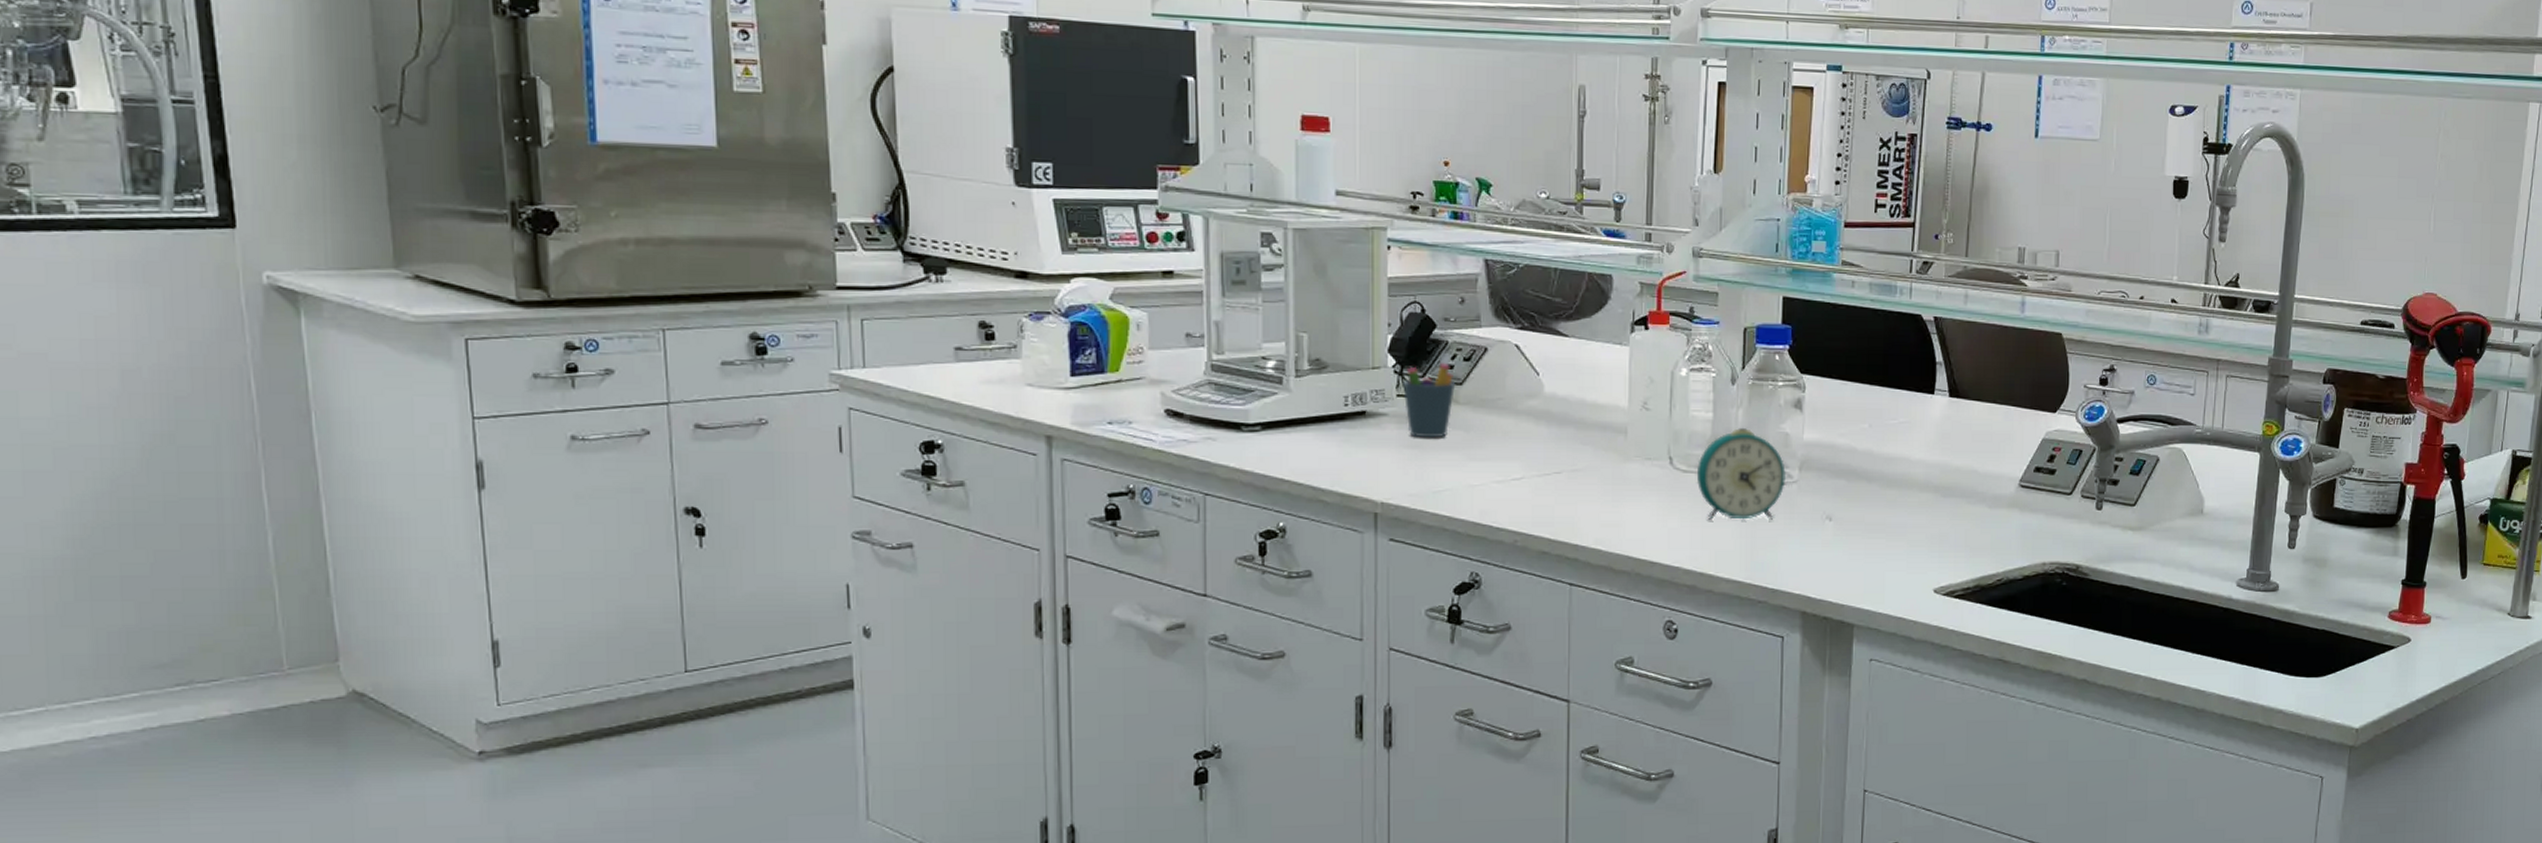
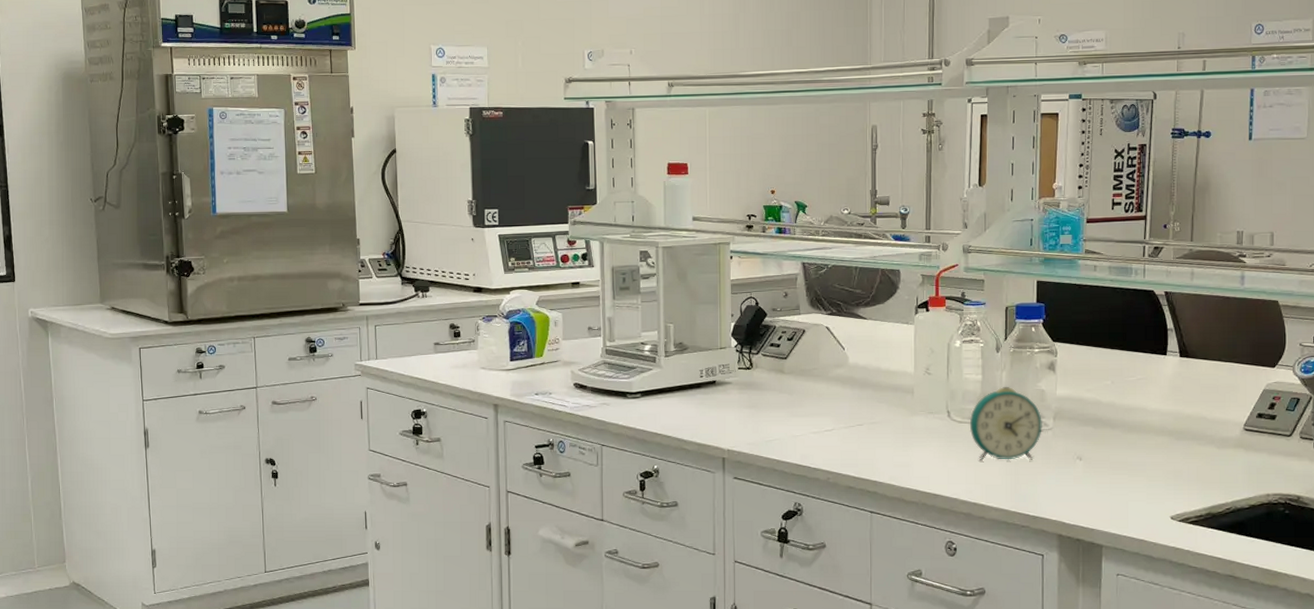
pen holder: present [1403,353,1455,438] -> none [743,335,781,400]

